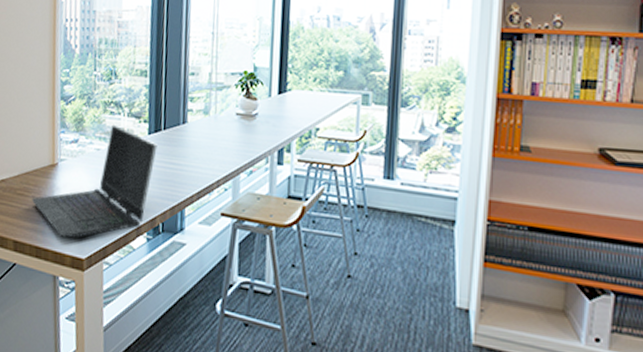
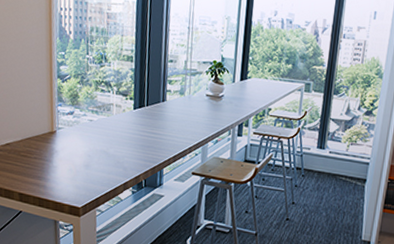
laptop computer: present [31,124,158,239] -> none [33,100,142,192]

